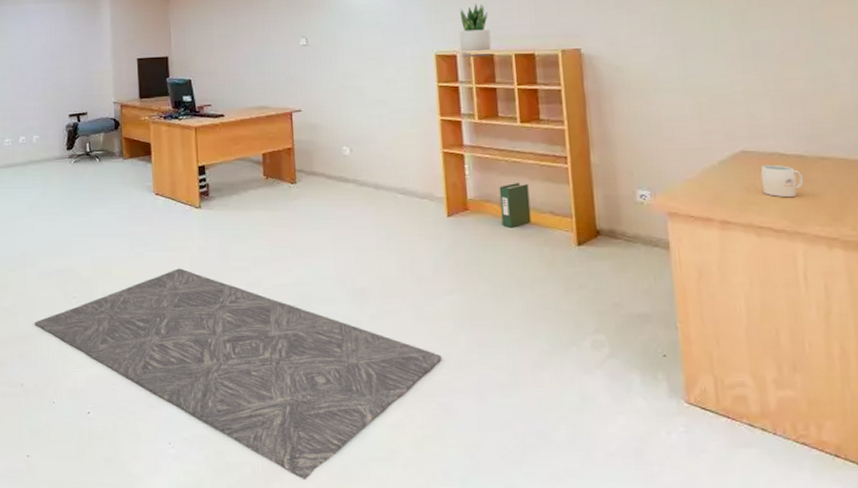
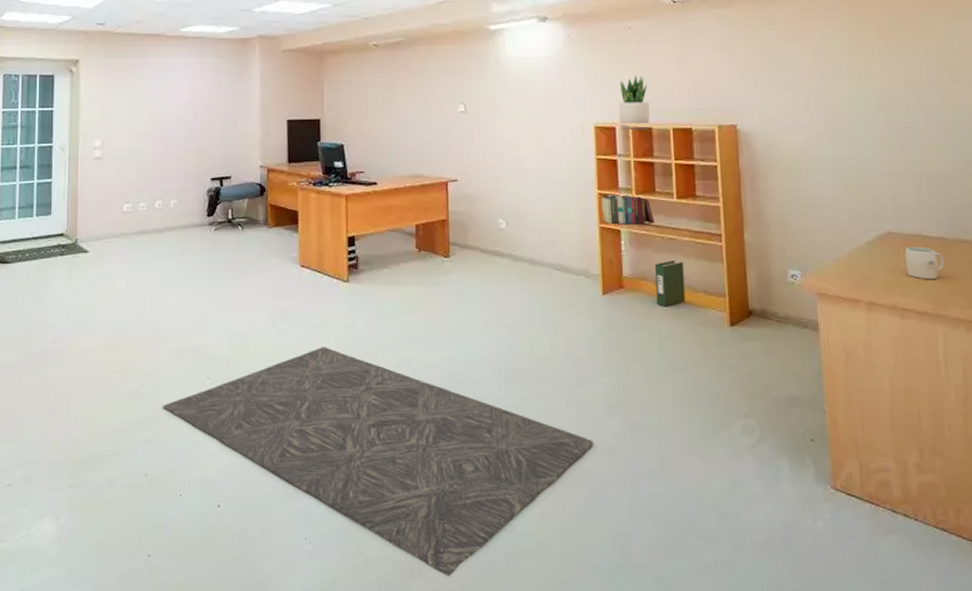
books: none [443,119,498,150] -> present [601,193,655,225]

